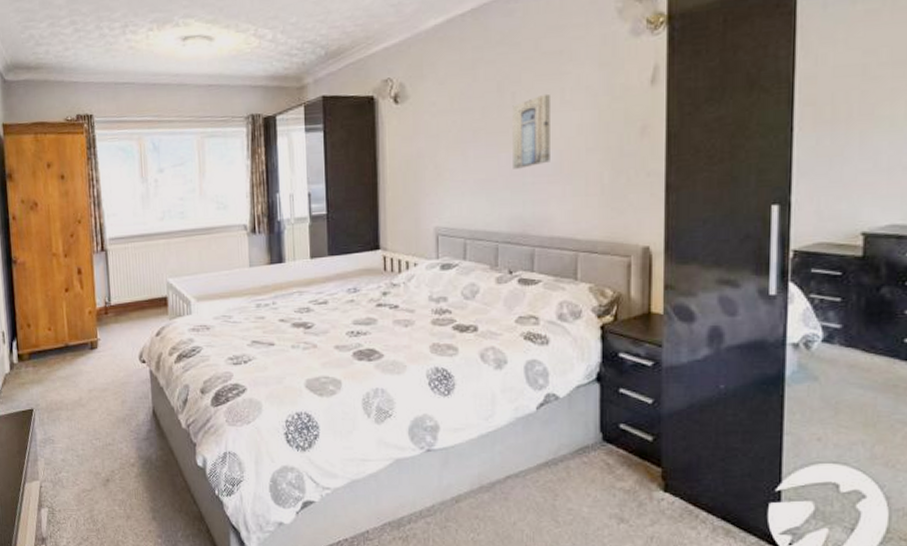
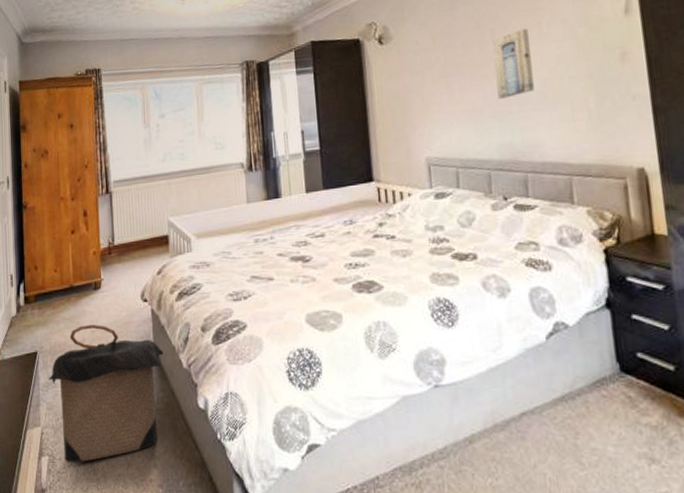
laundry hamper: none [46,384,162,515] -> present [49,325,164,463]

